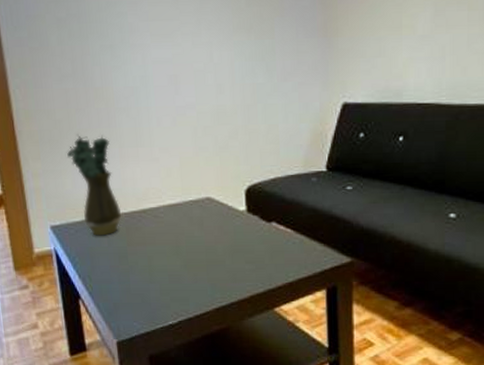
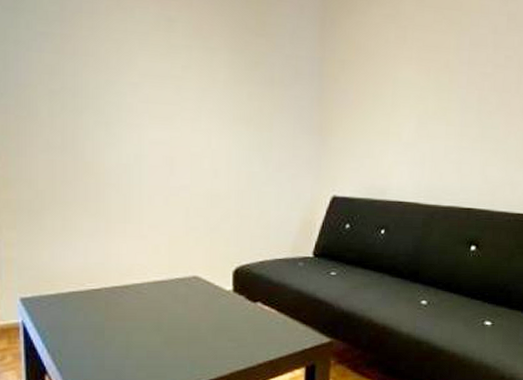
vase: present [67,134,121,236] -> none [47,206,101,310]

